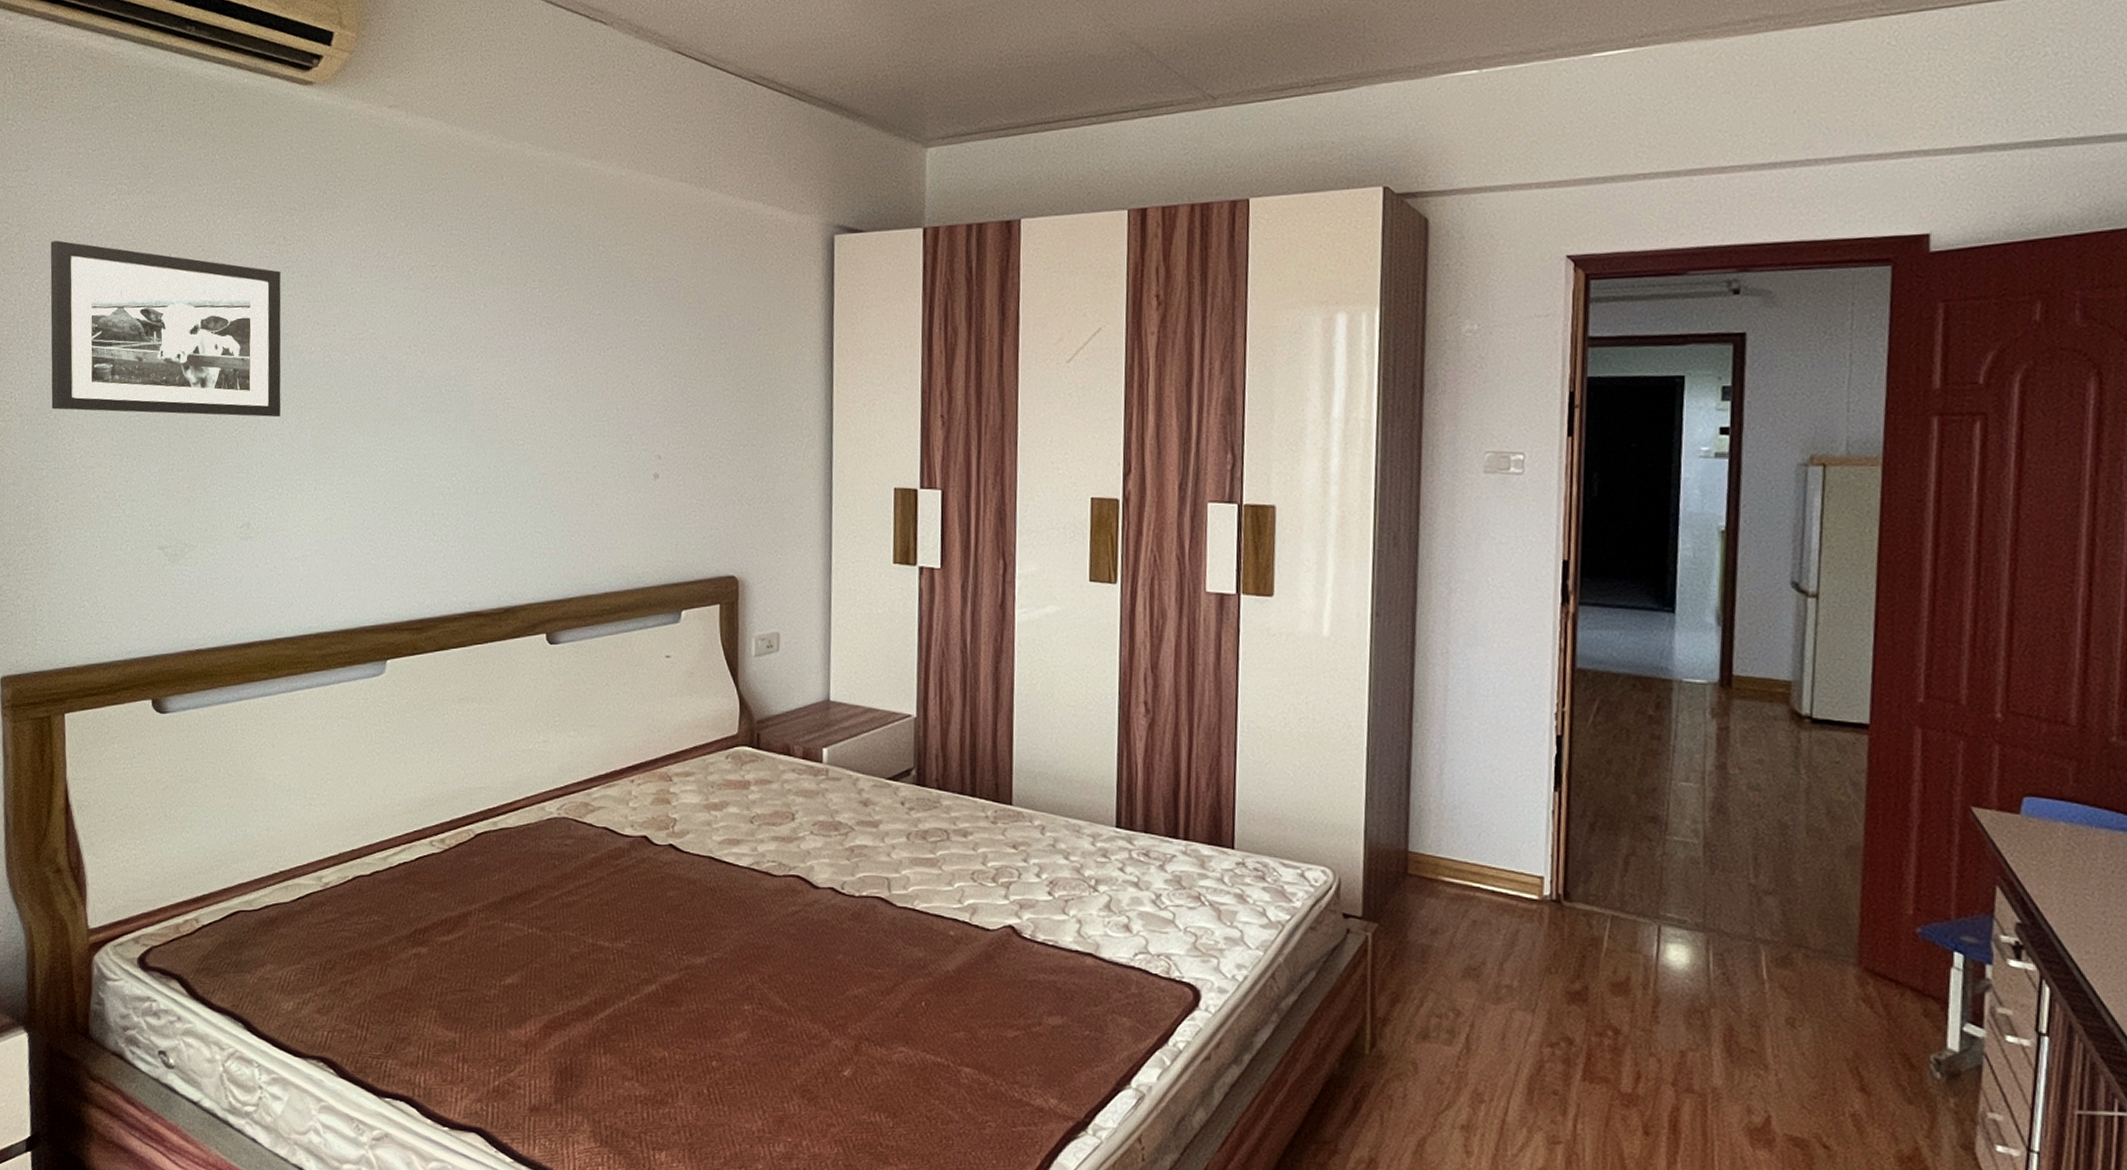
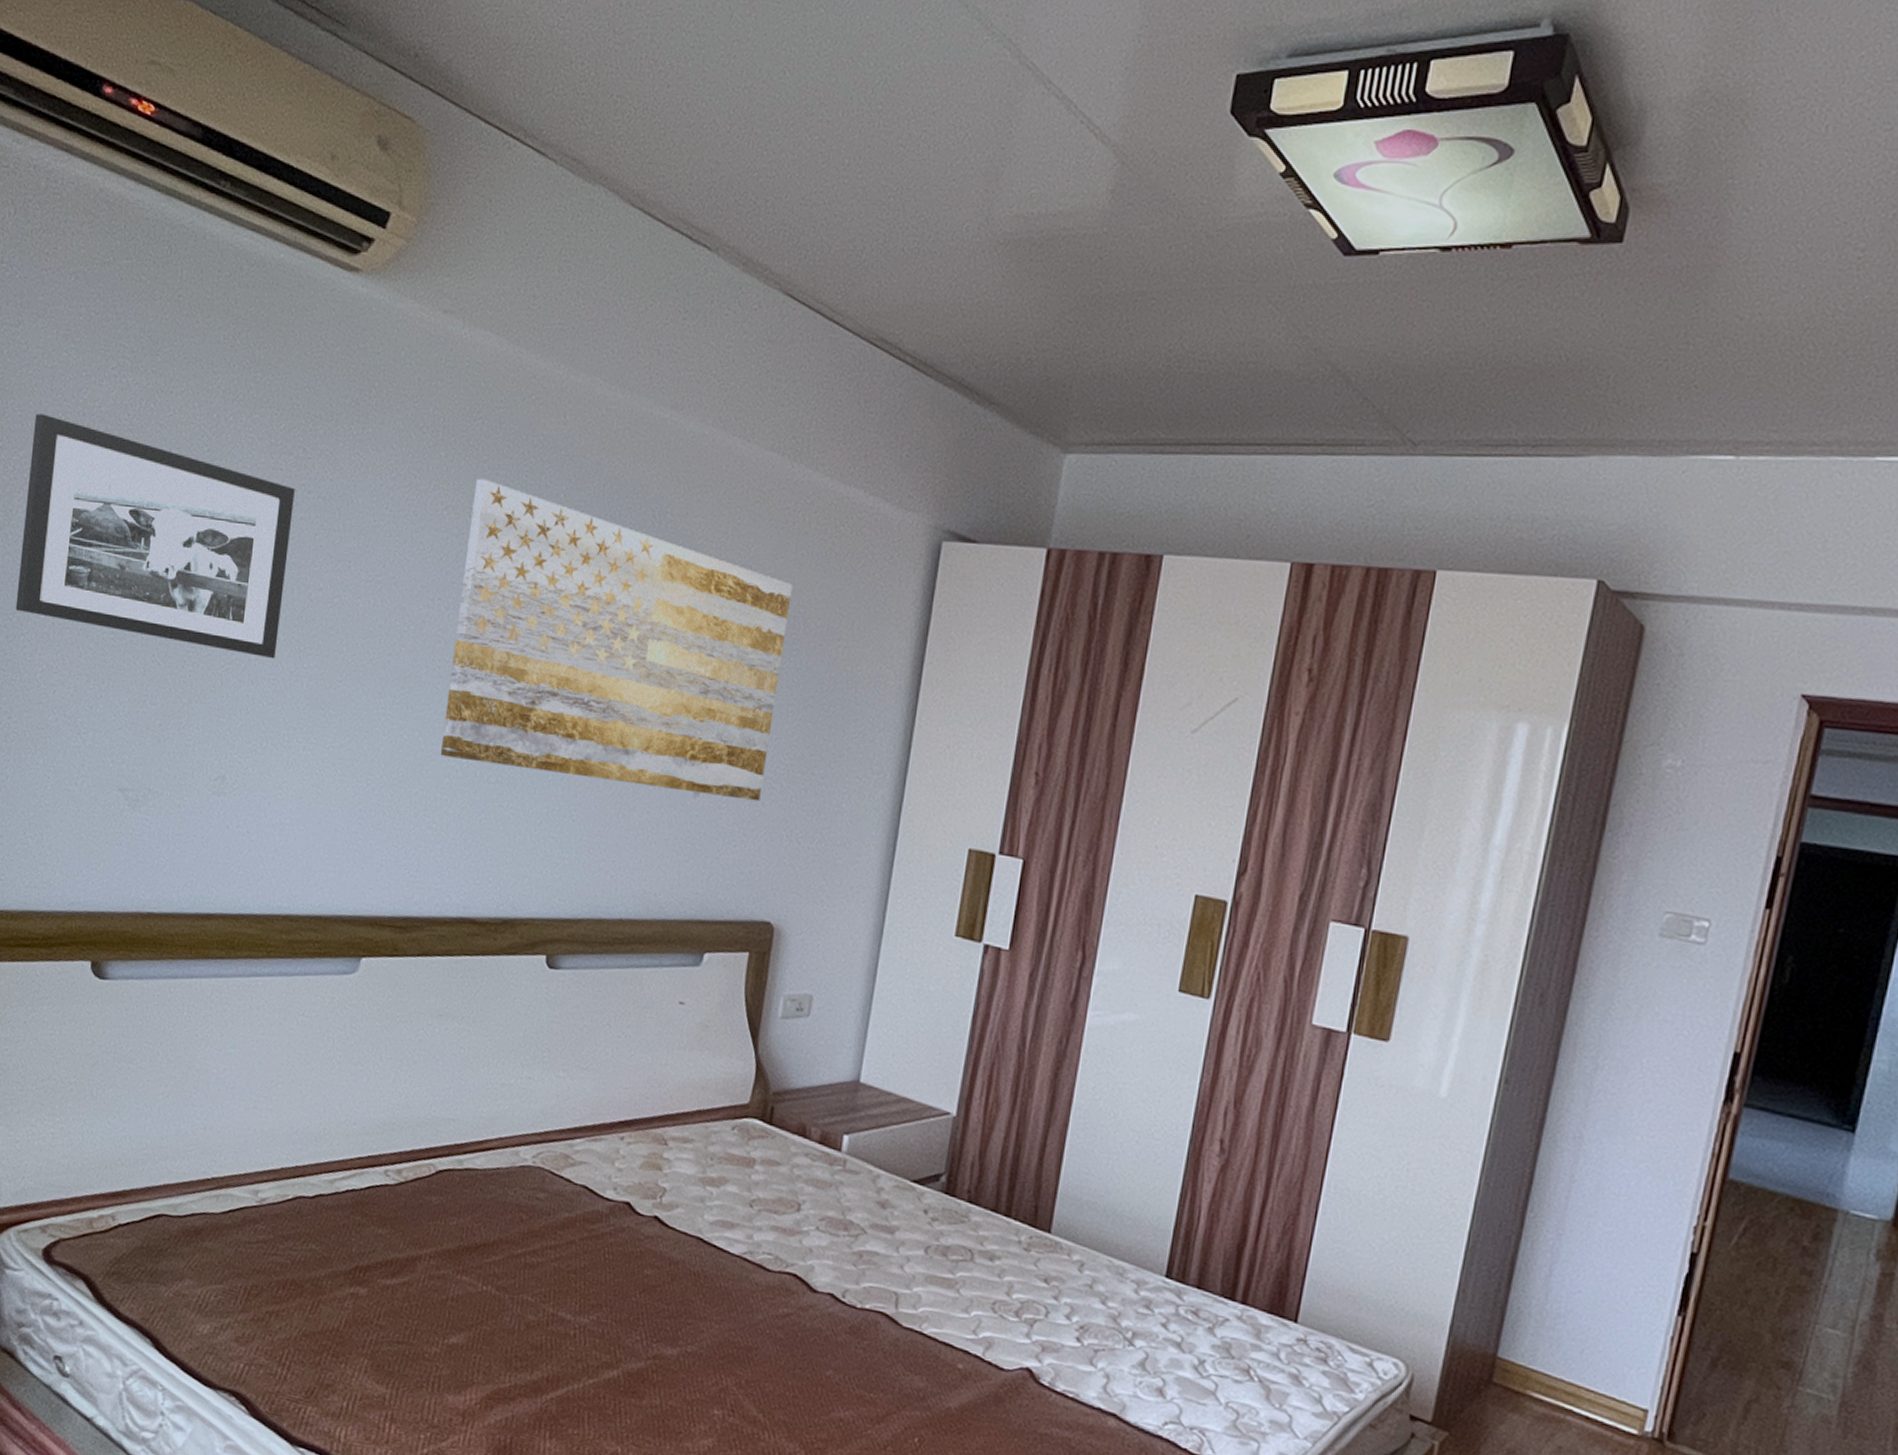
wall art: none [432,239,714,478] -> present [440,478,793,802]

